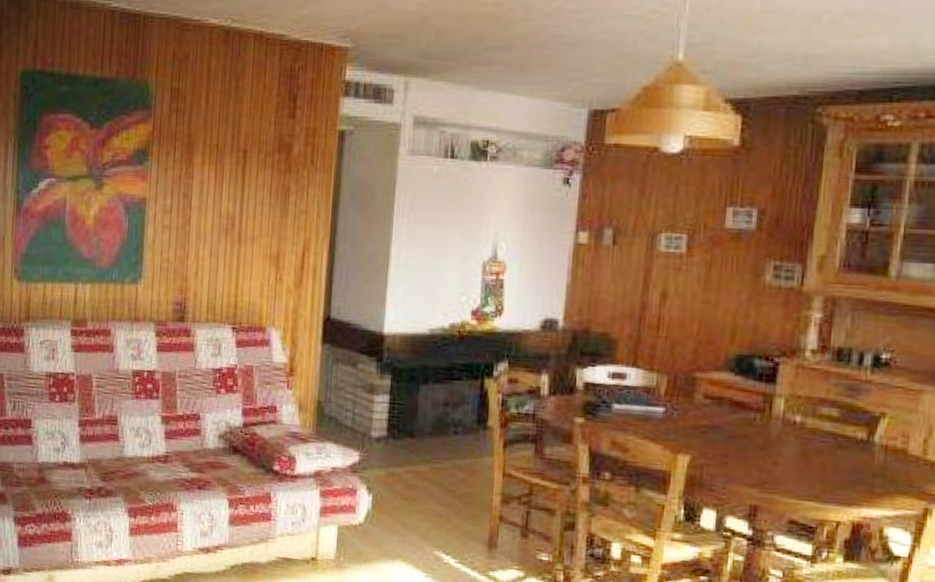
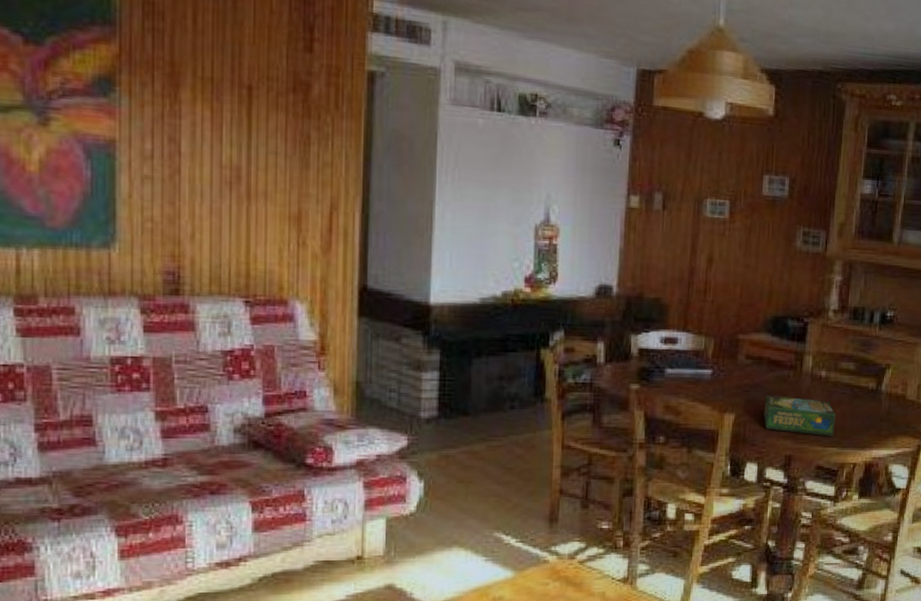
board game: none [724,437,813,488] -> present [764,394,835,436]

